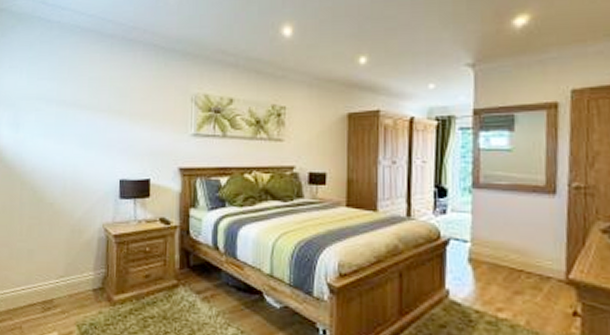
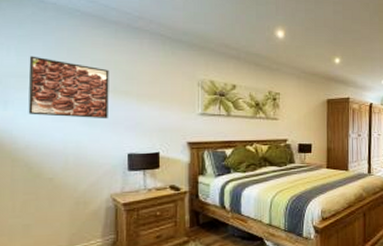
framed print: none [35,77,105,142] -> present [28,56,109,119]

